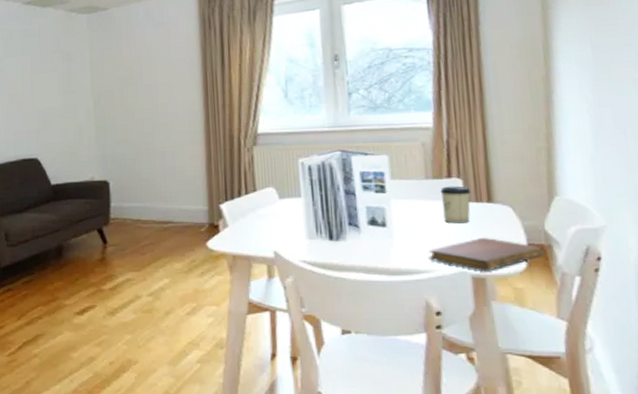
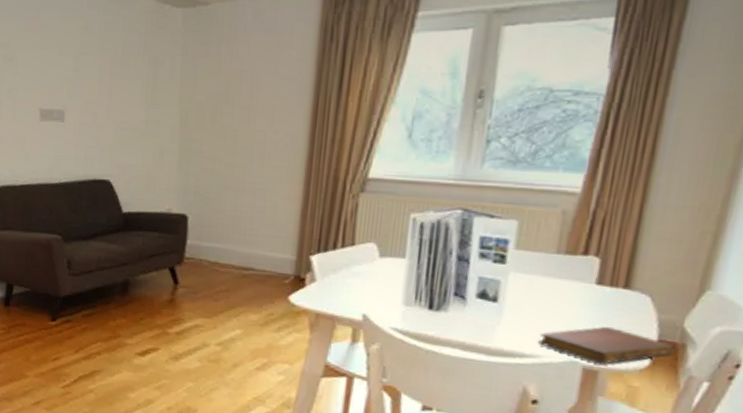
cup: present [440,185,471,224] -> none [567,264,607,309]

